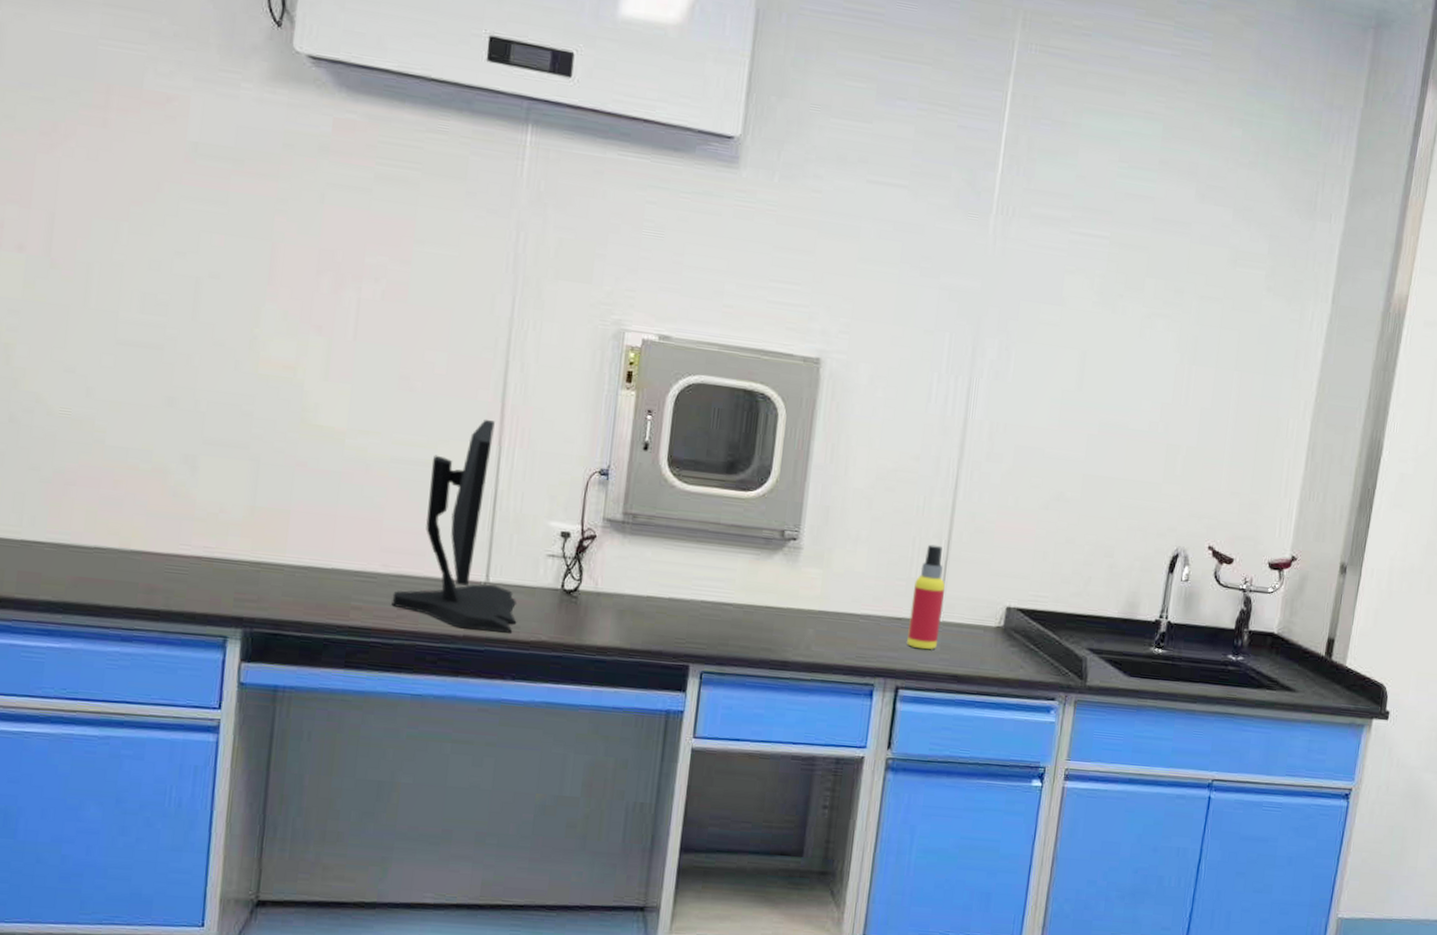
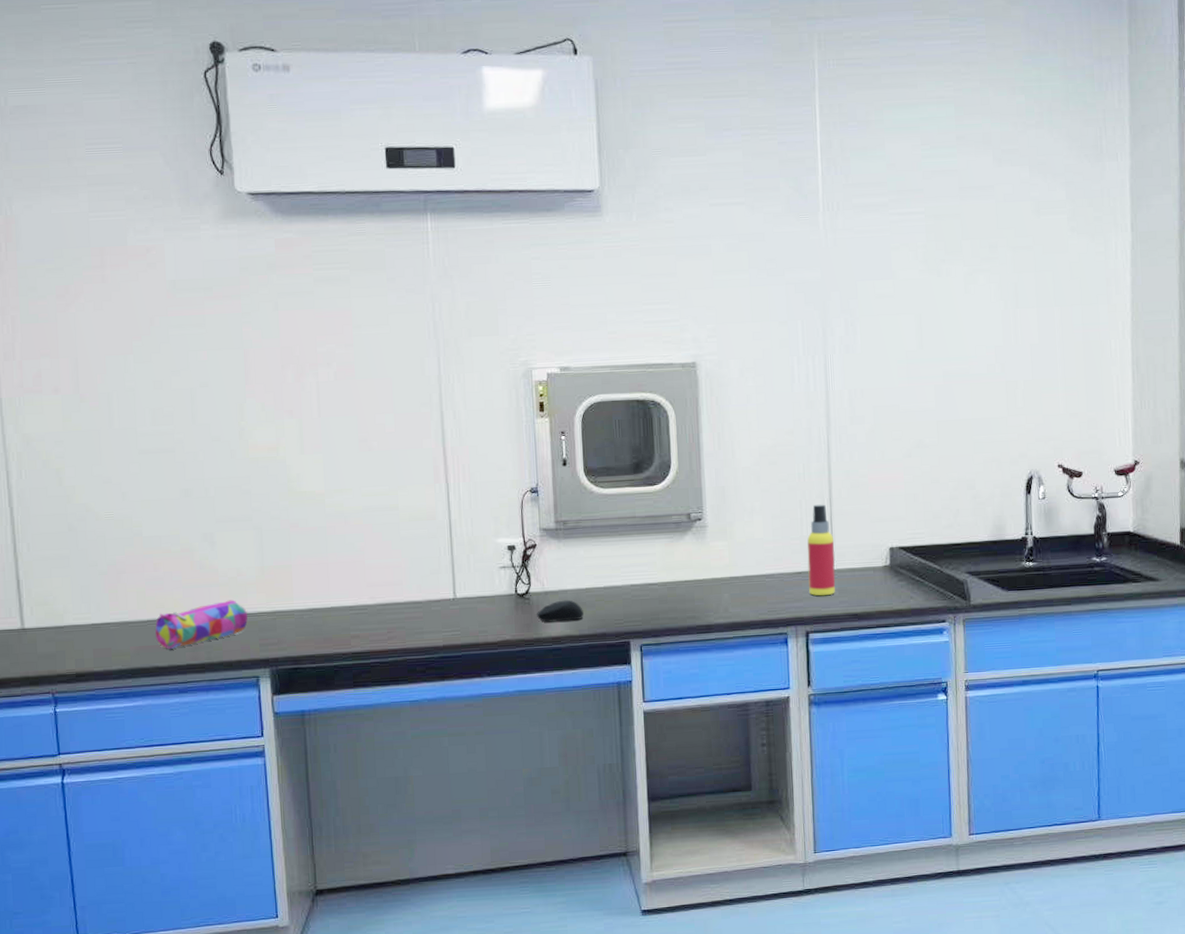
pencil case: none [101,539,225,587] -> present [155,600,248,649]
computer monitor: present [391,419,517,633] -> none [382,462,484,640]
computer mouse: none [583,605,640,632] -> present [537,600,584,622]

